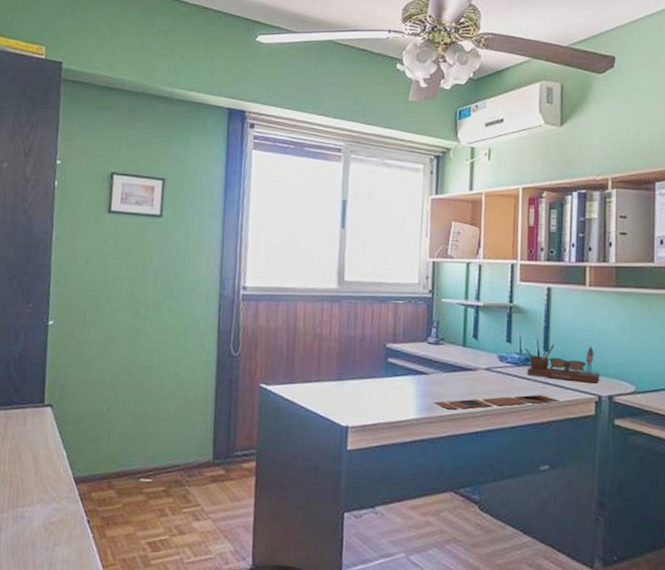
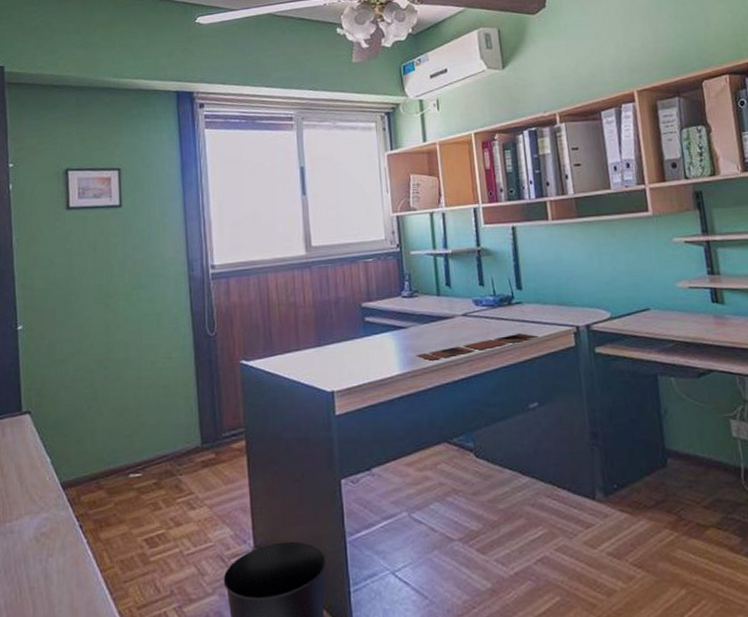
desk organizer: present [525,344,600,384] -> none [498,278,575,317]

